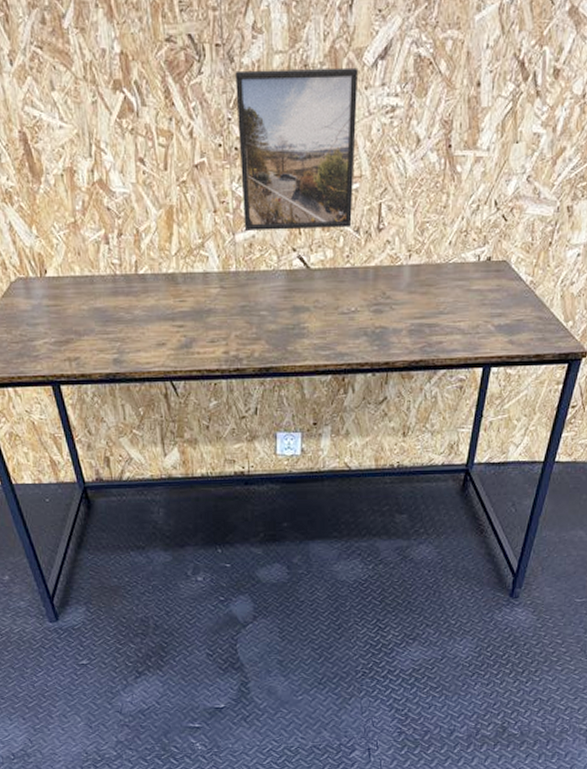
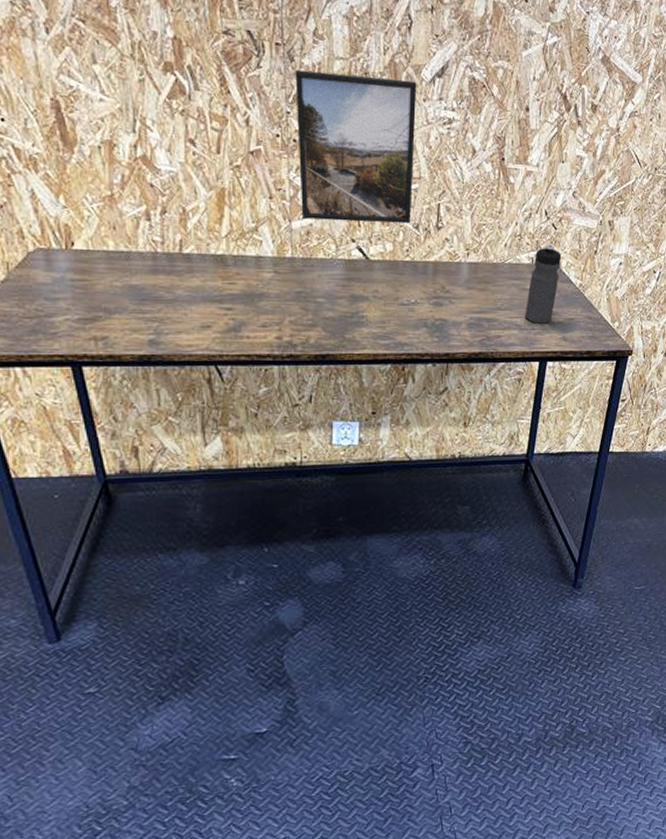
water bottle: none [469,239,512,327] -> present [525,244,562,324]

